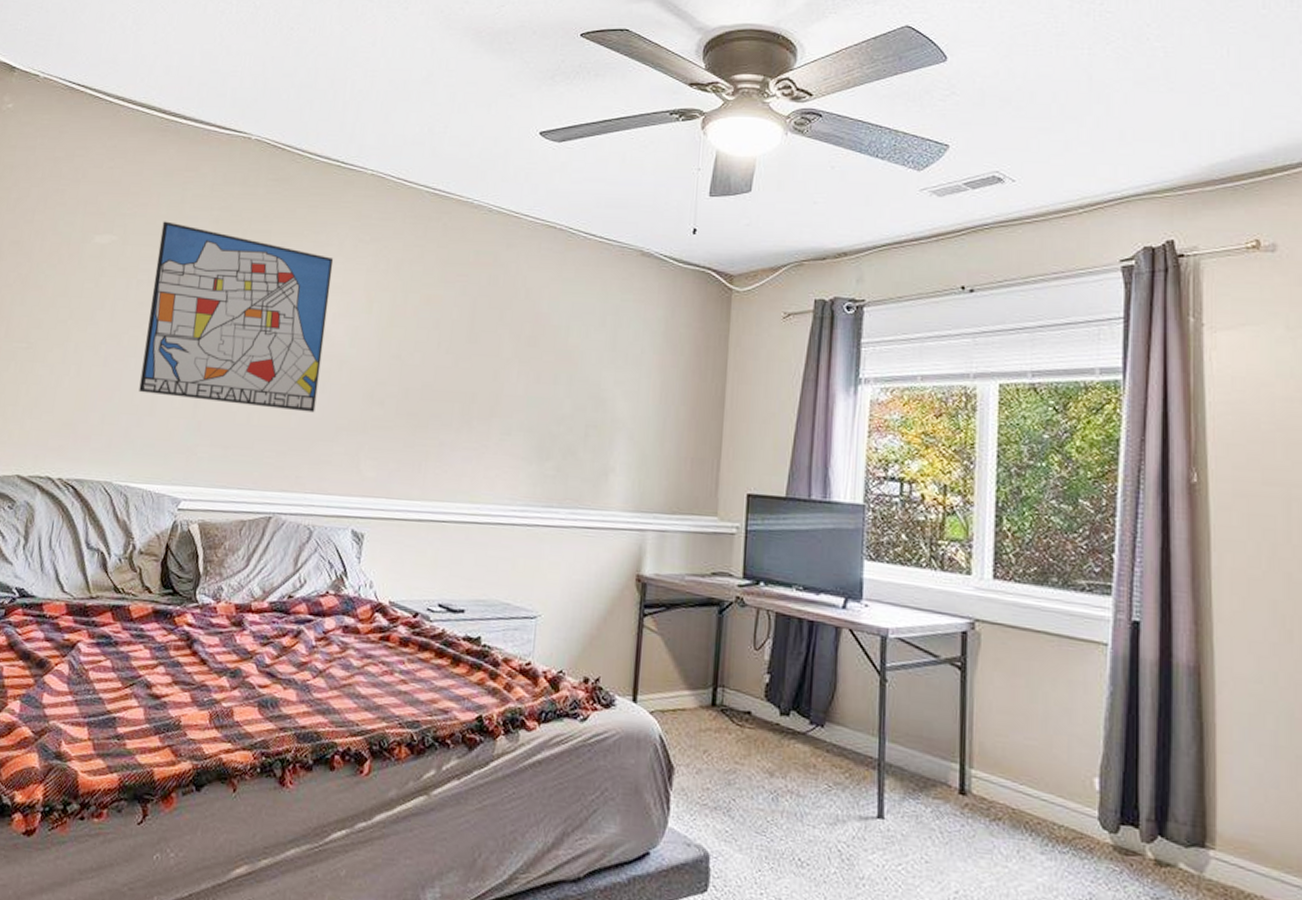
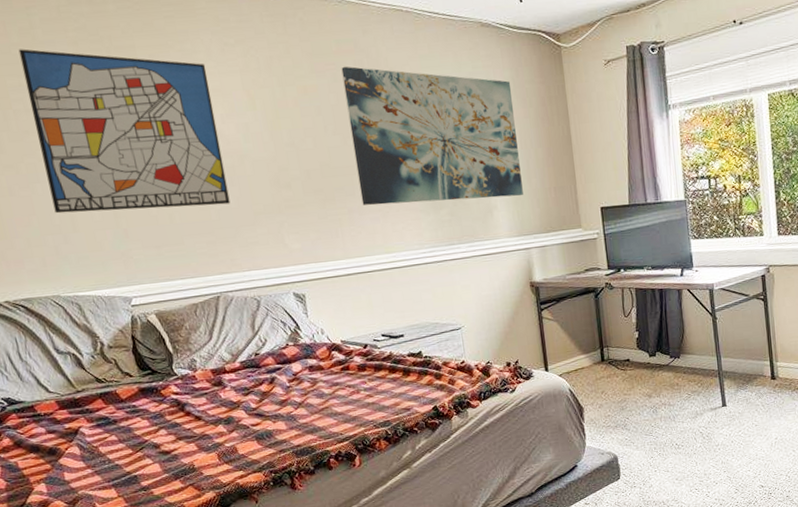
wall art: none [457,279,663,461] -> present [341,66,523,206]

